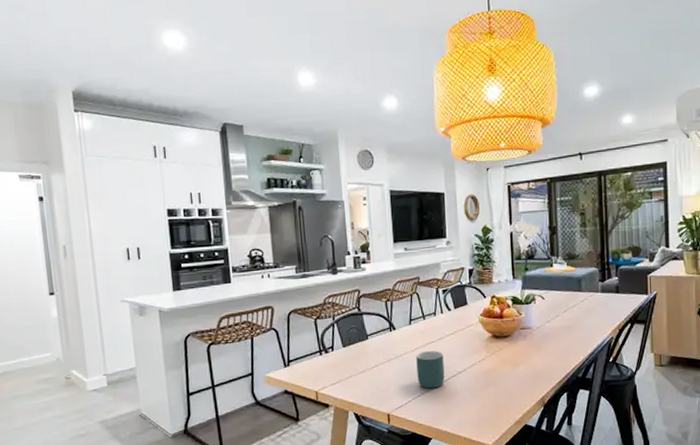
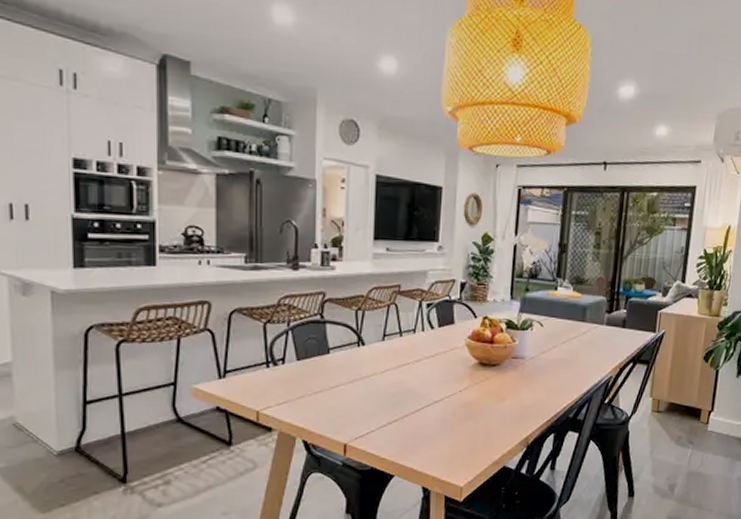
mug: present [416,351,445,389] -> none [385,374,419,418]

